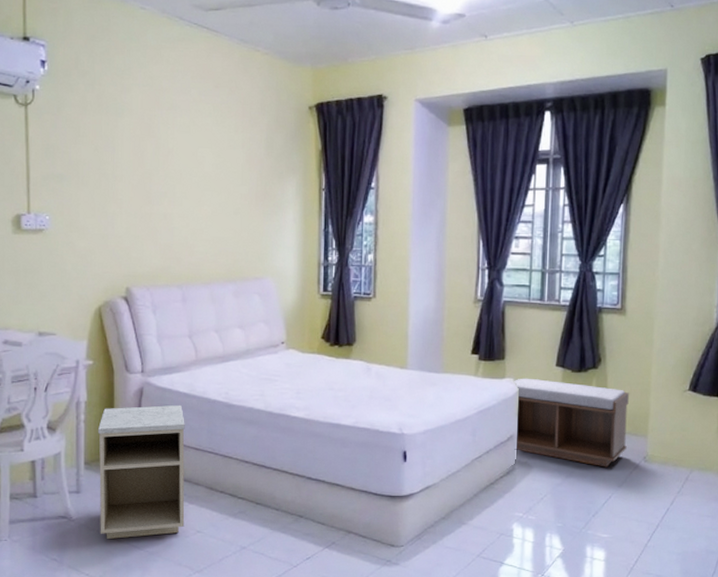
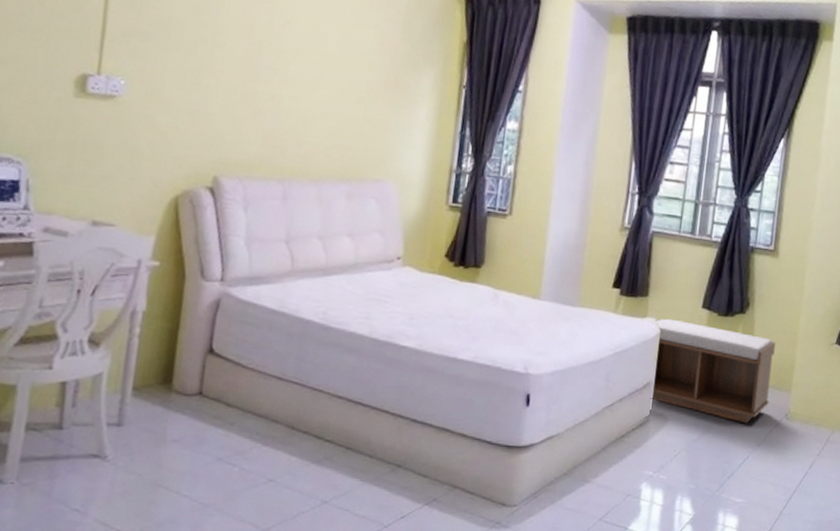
nightstand: present [98,404,185,539] -> none [142,321,269,486]

